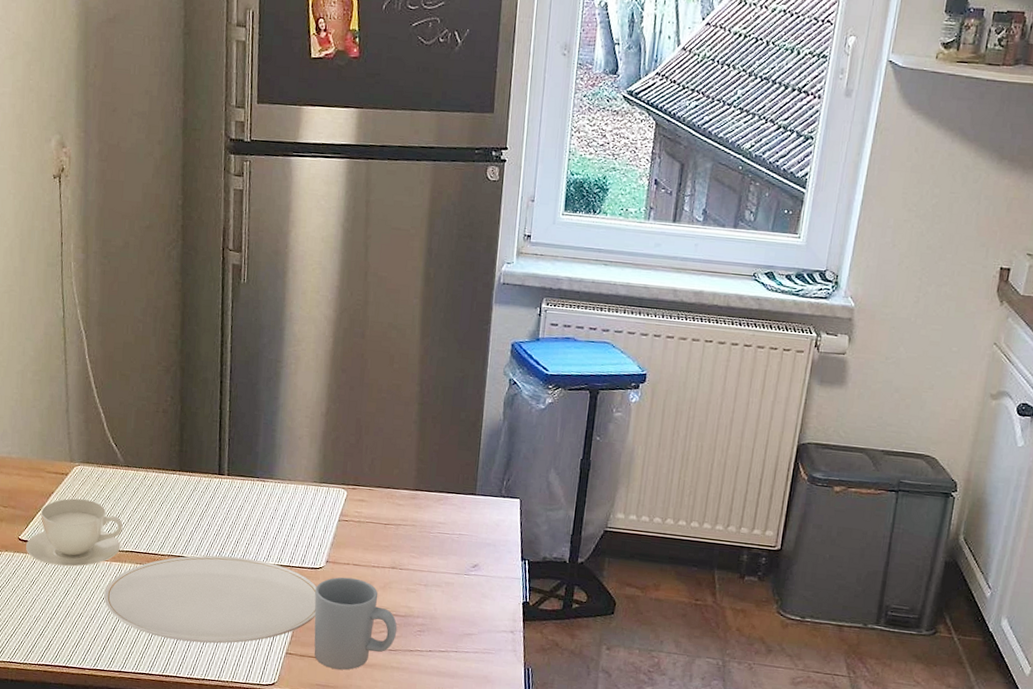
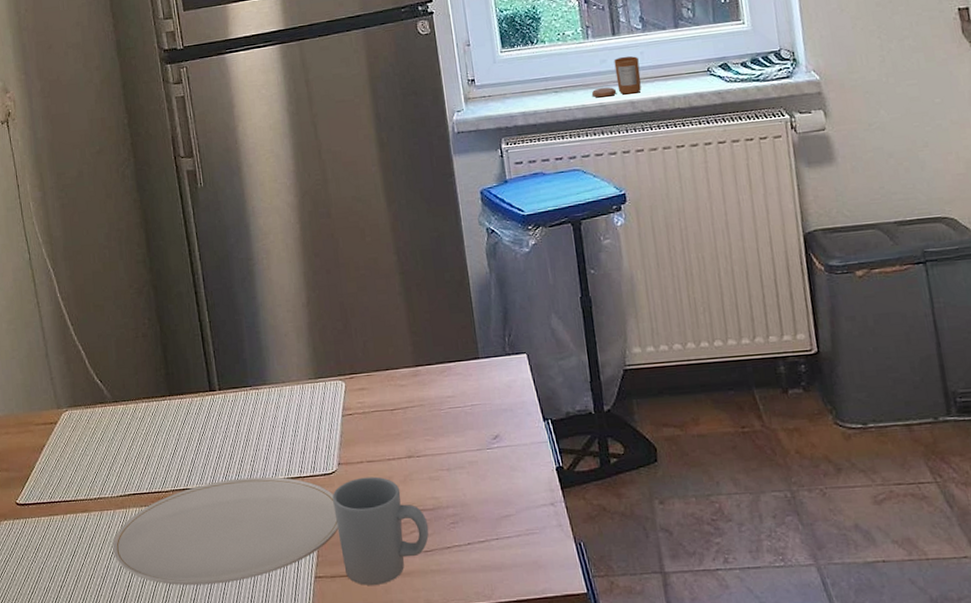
teacup: present [25,498,123,567] -> none [24,446,122,526]
candle: none [638,244,692,283] -> present [591,56,641,98]

